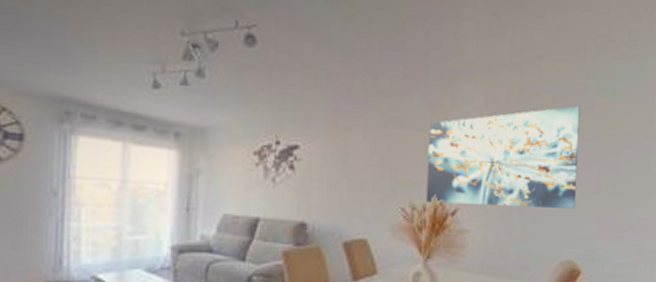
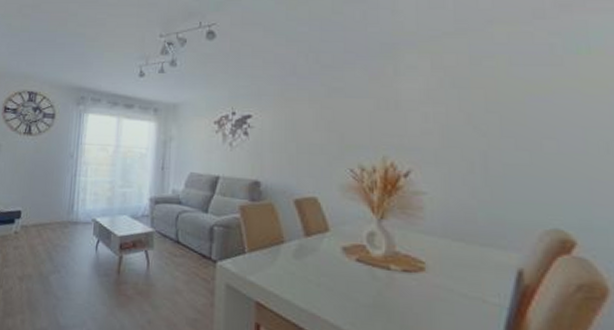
wall art: present [425,106,580,209] -> none [373,65,557,172]

